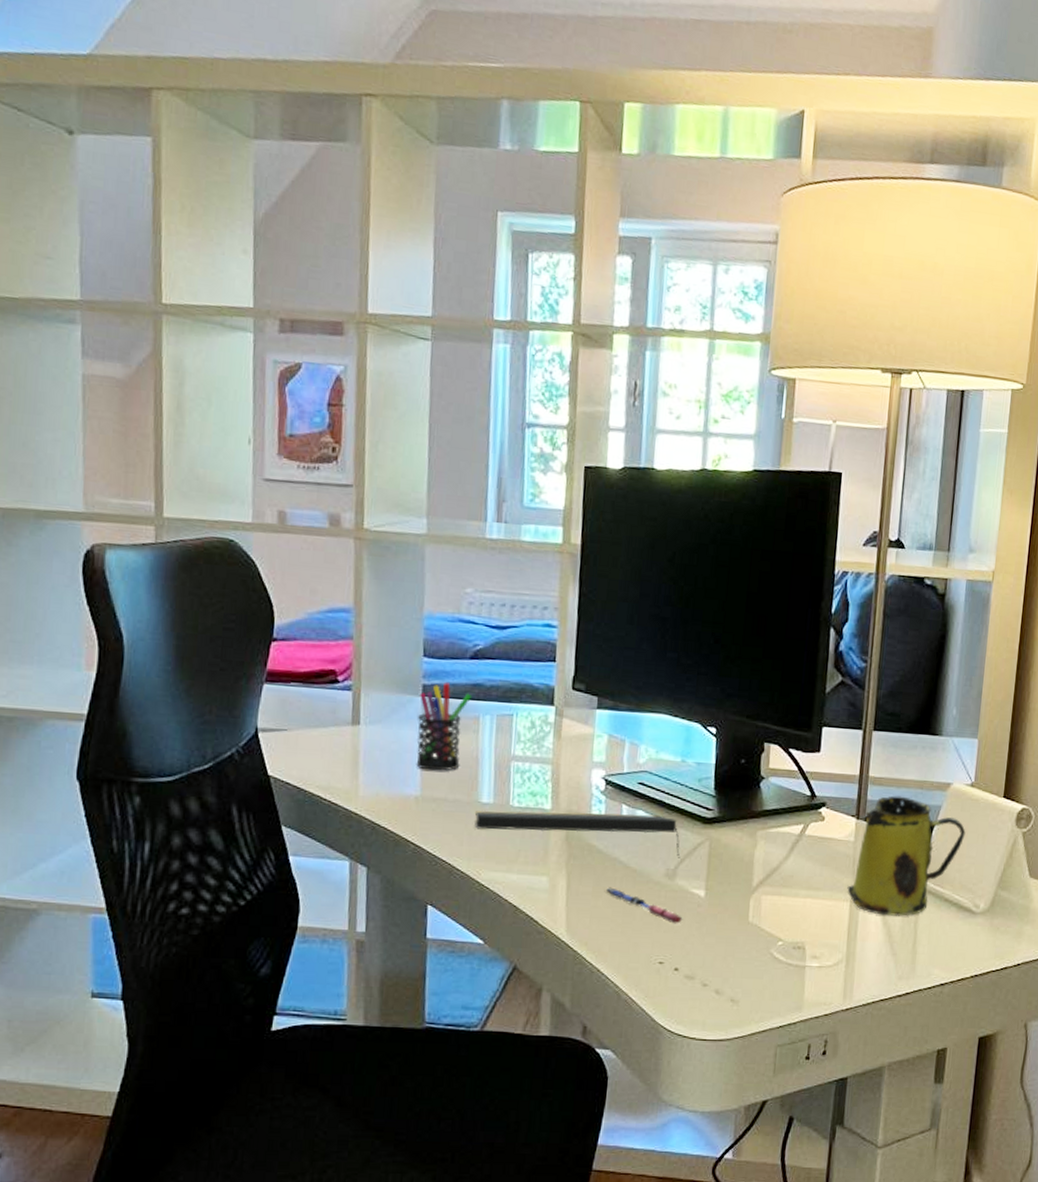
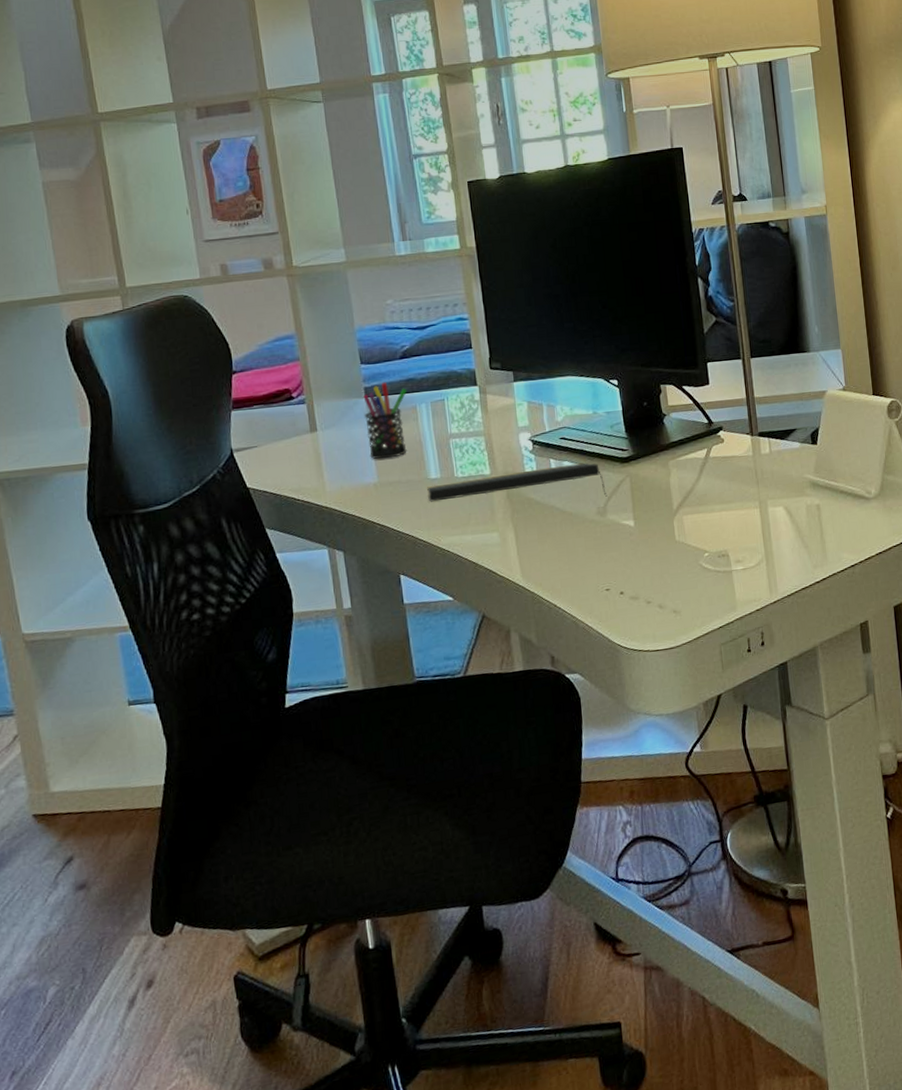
pen: present [604,887,683,924] -> none [548,532,620,554]
mug: present [847,795,966,916] -> none [754,409,847,515]

